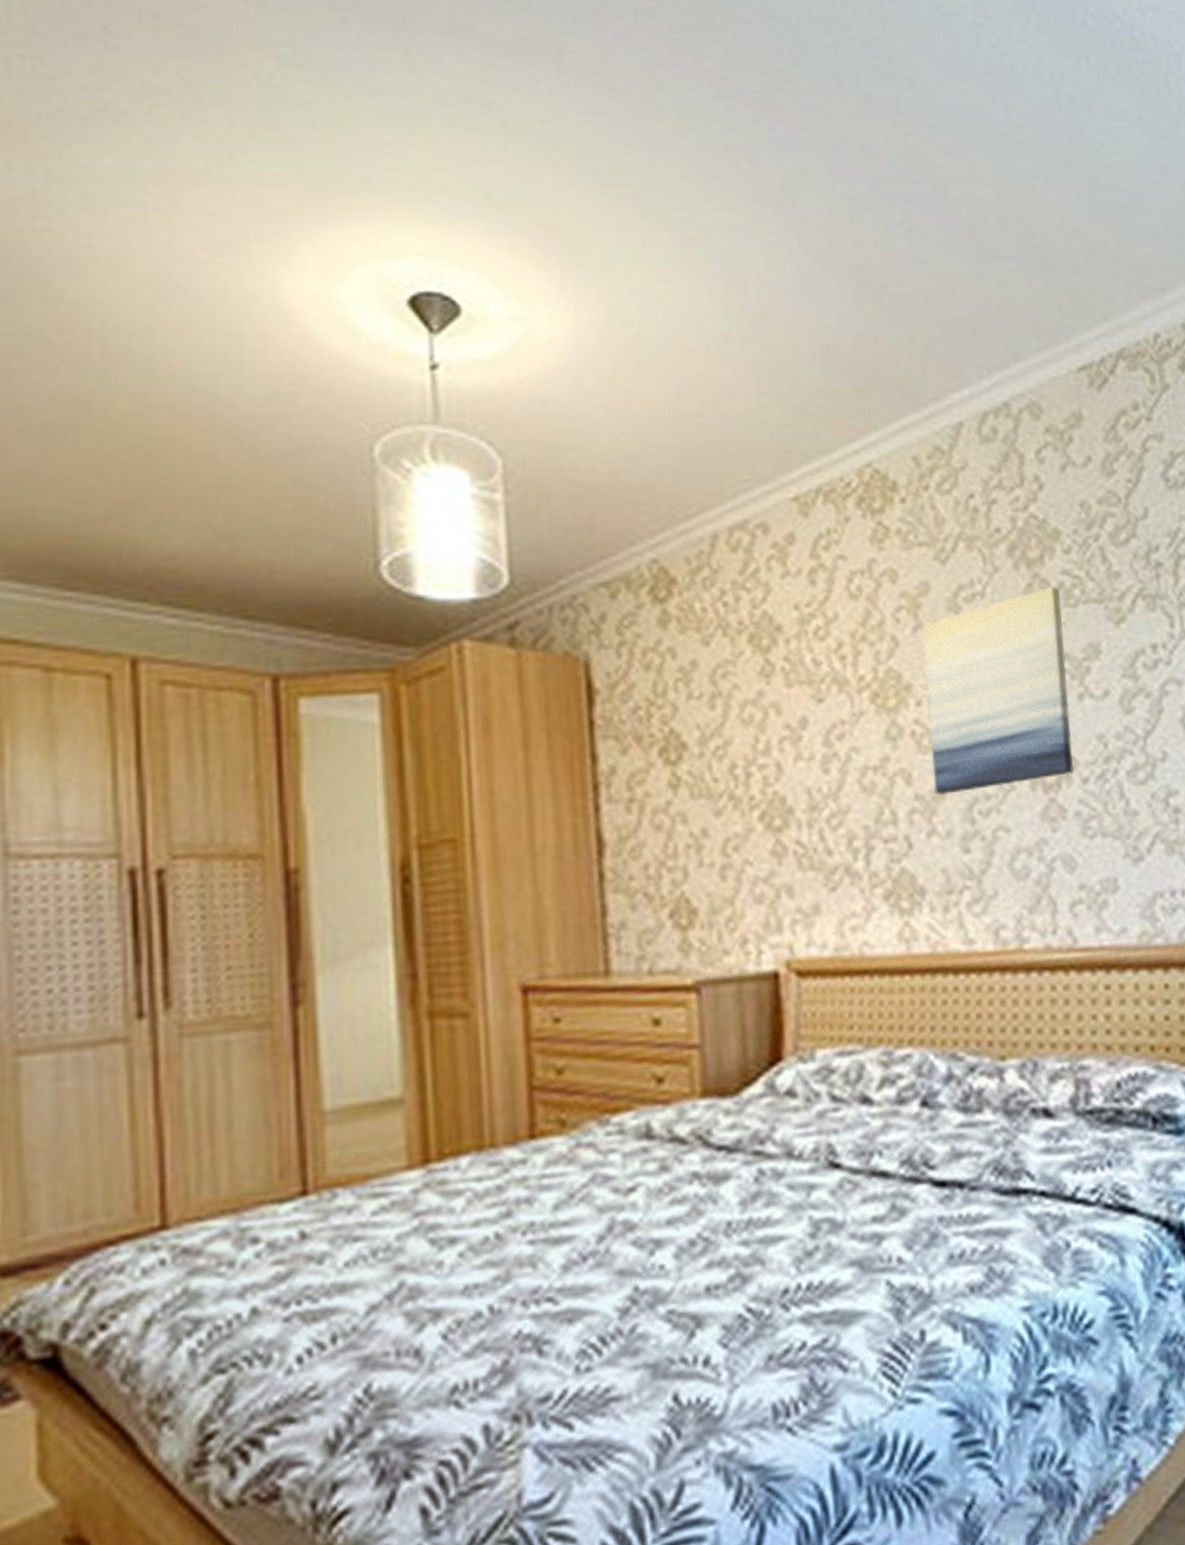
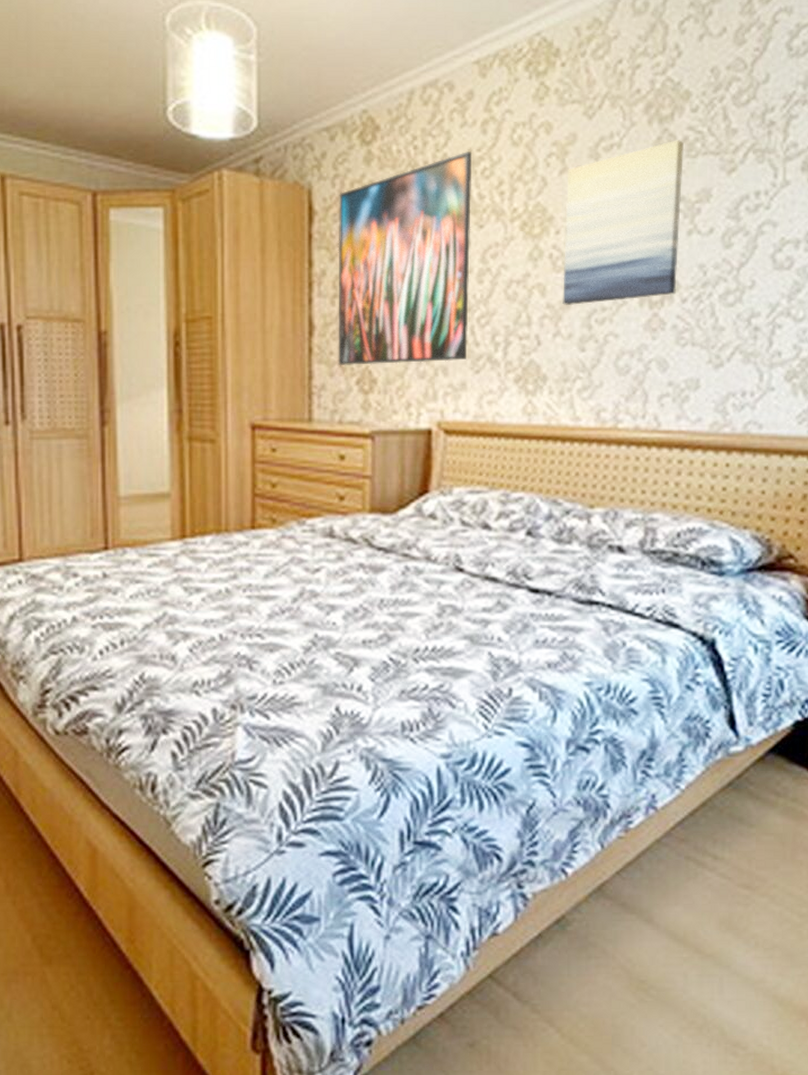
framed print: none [627,607,817,895] -> present [338,152,473,366]

